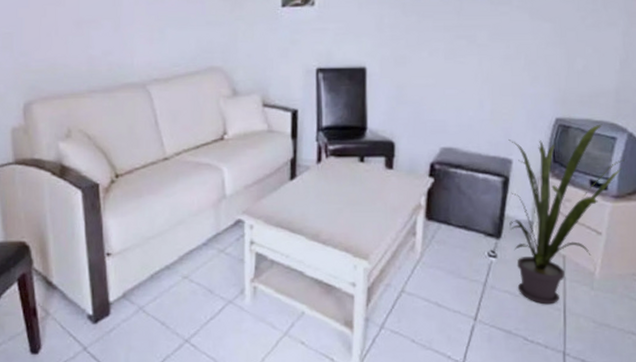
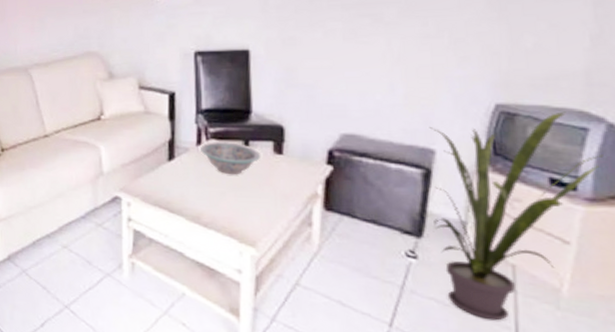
decorative bowl: none [321,159,375,190] -> present [201,142,261,174]

